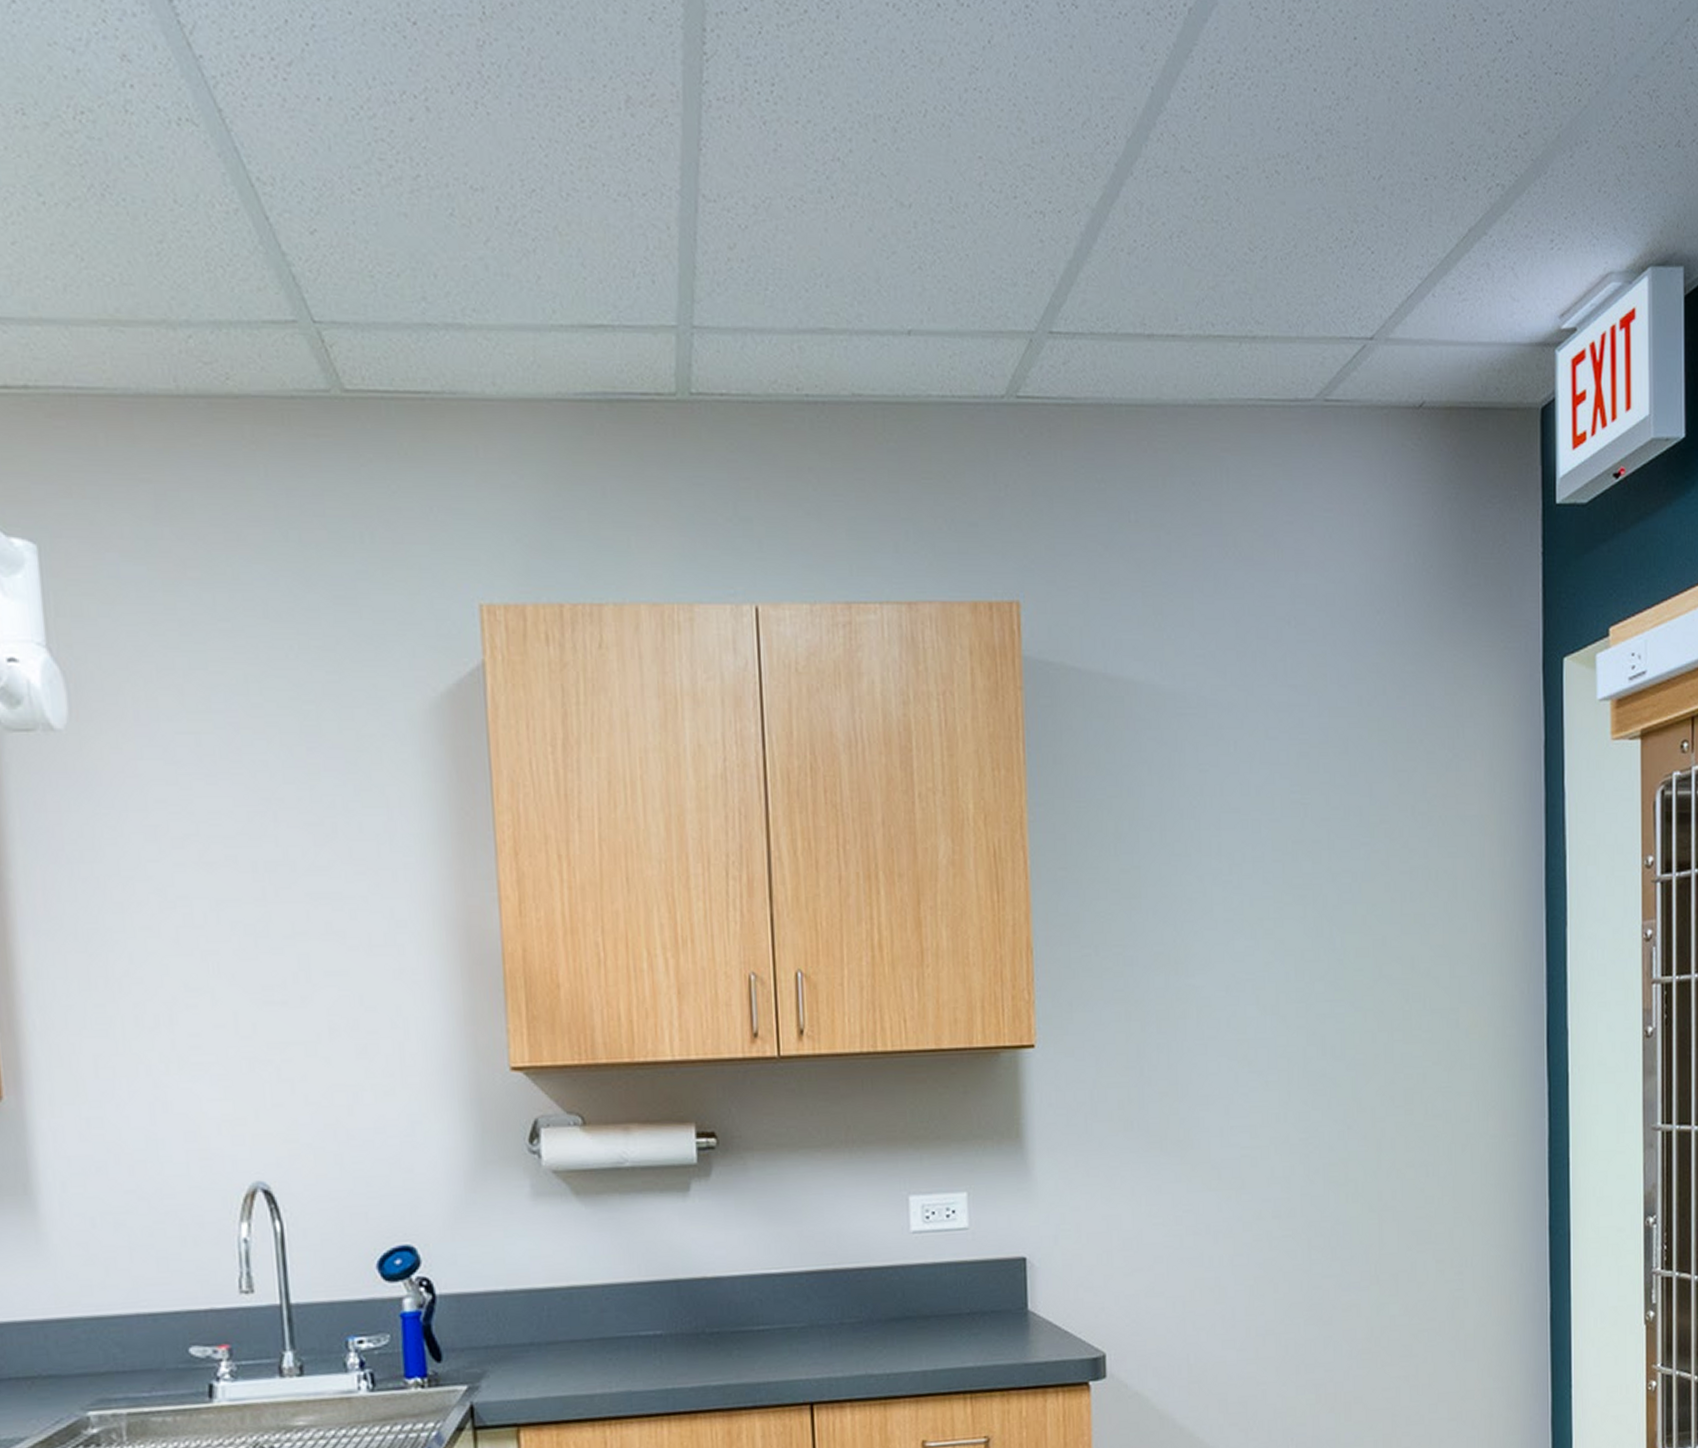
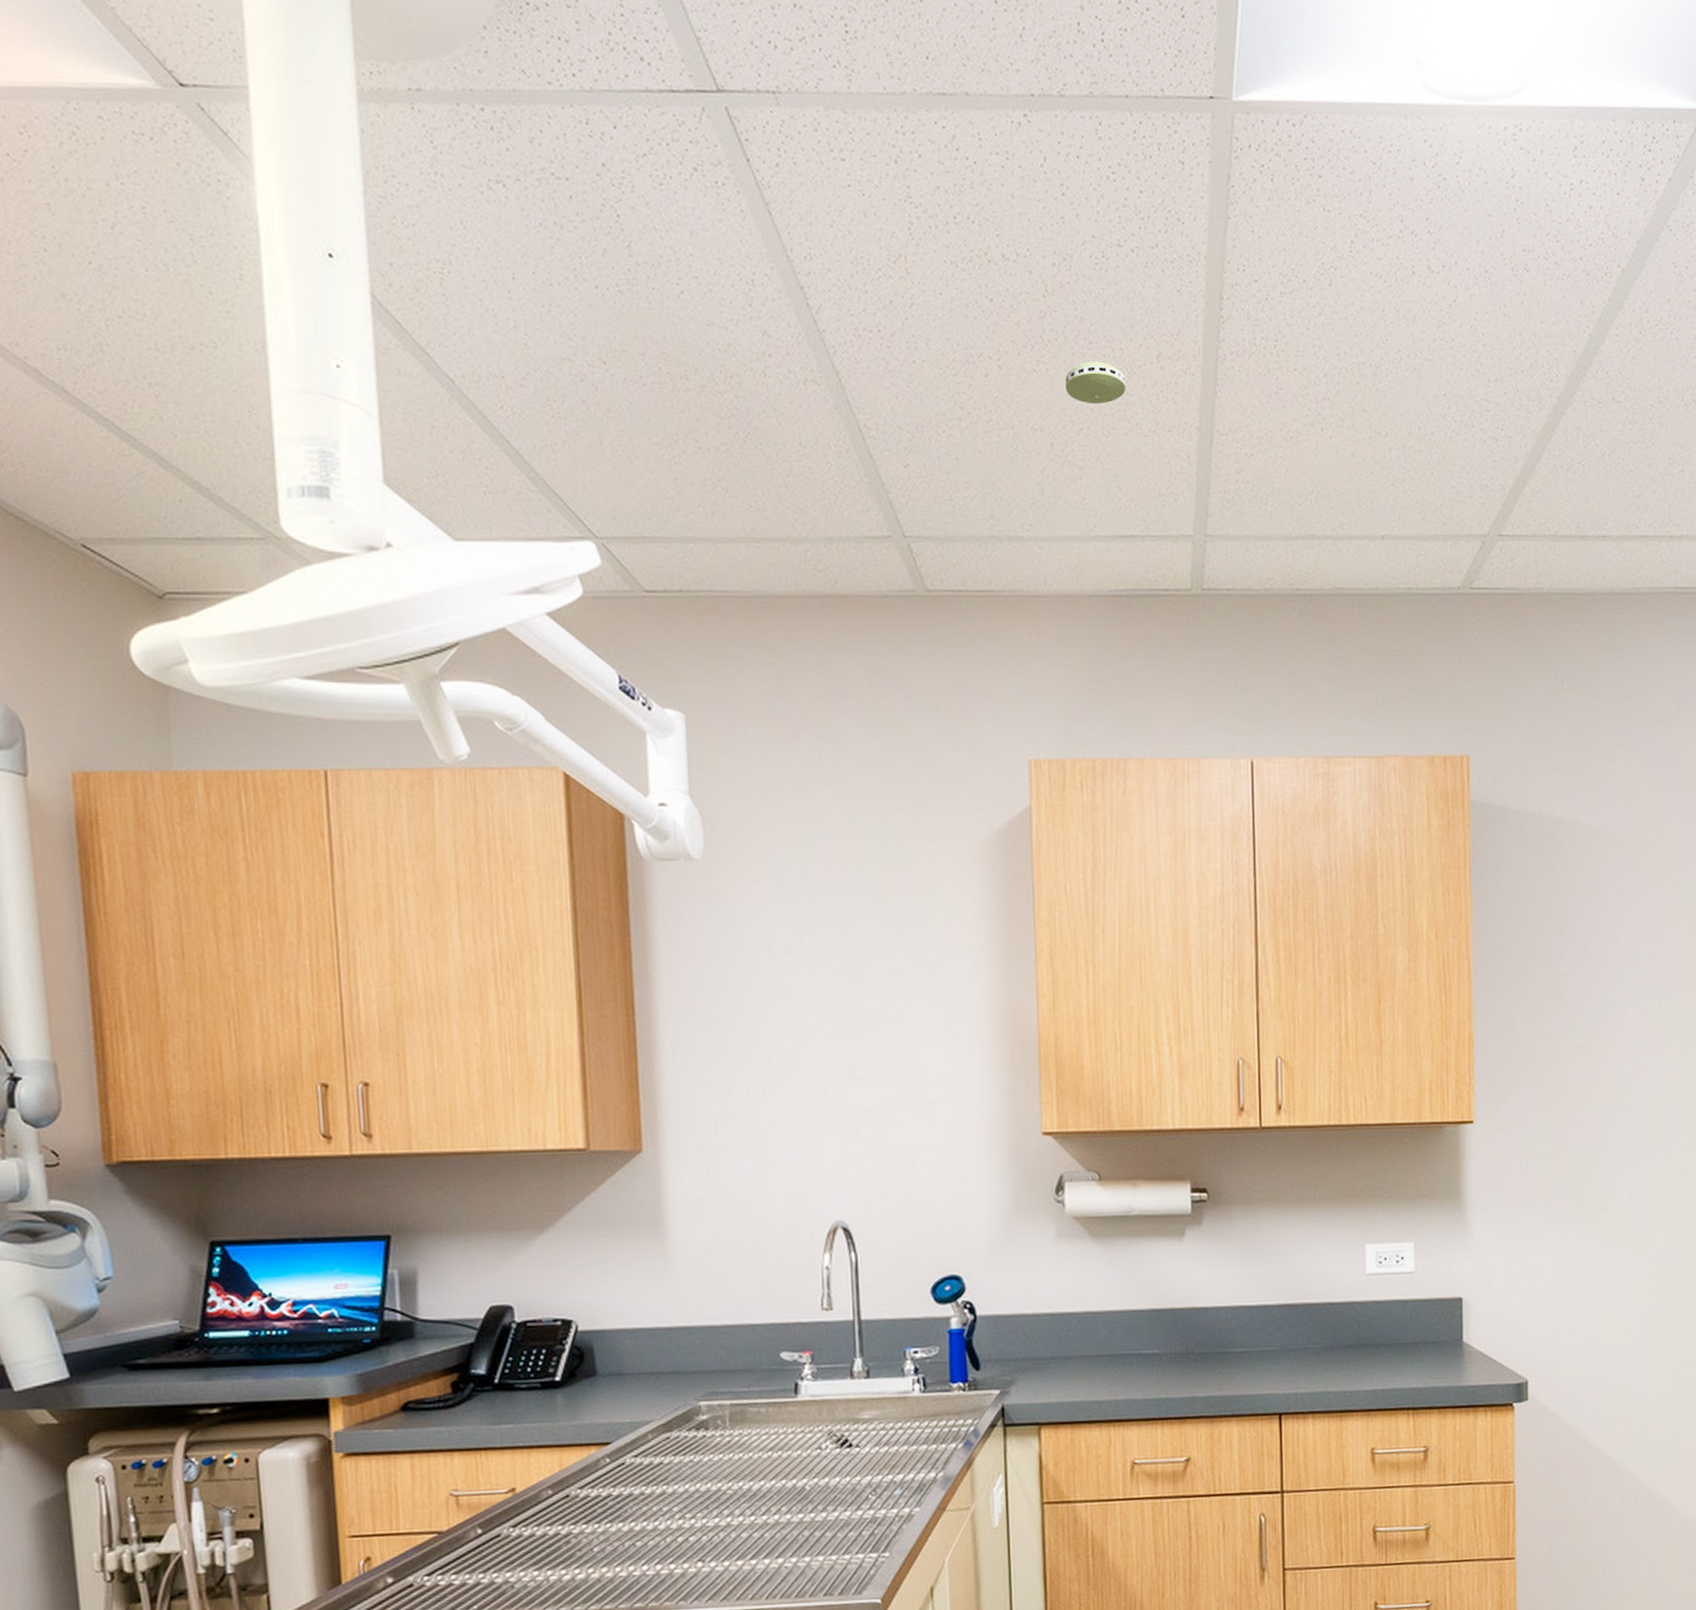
smoke detector: none [511,104,588,160] -> present [1065,361,1126,405]

